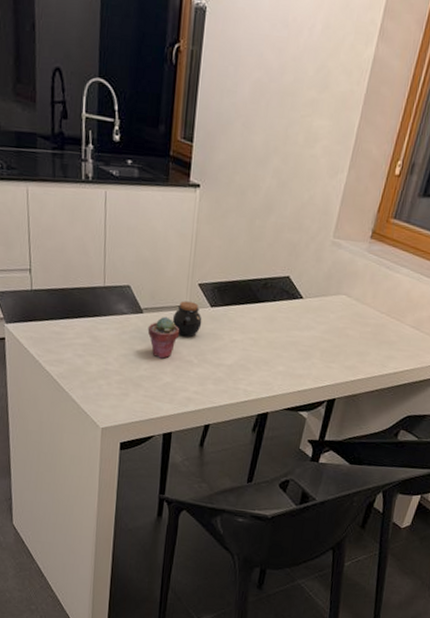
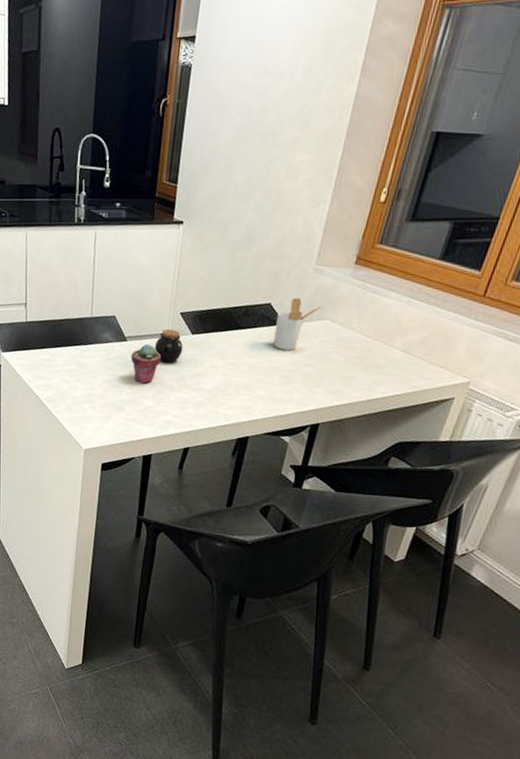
utensil holder: none [292,271,339,326] -> present [273,298,322,351]

